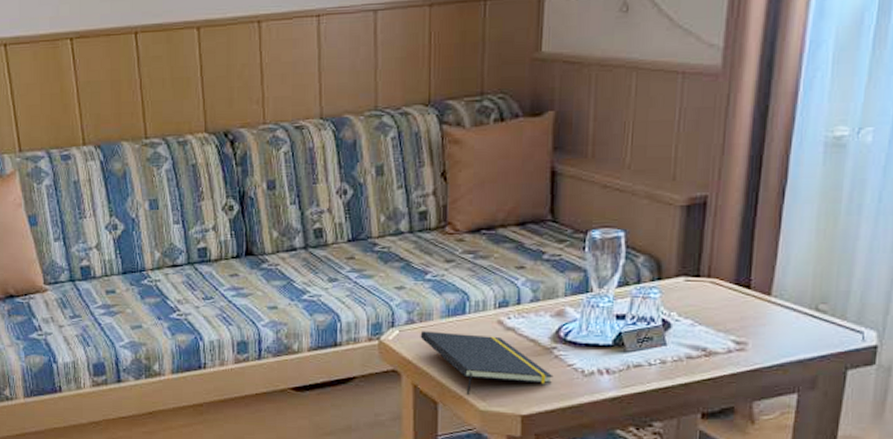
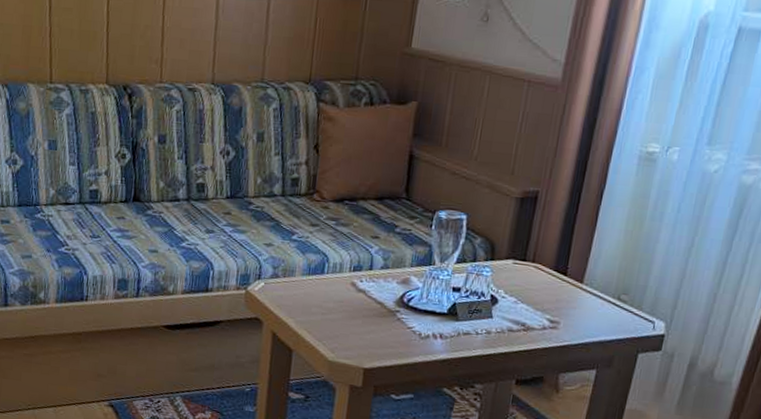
notepad: present [420,331,553,396] -> none [282,285,395,347]

